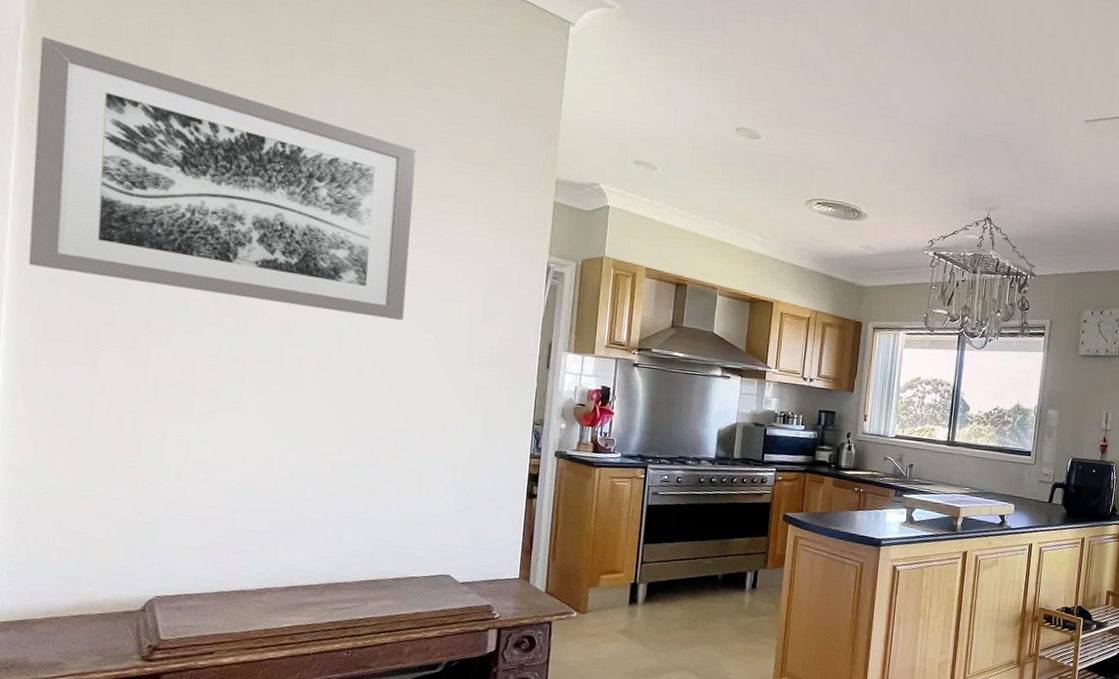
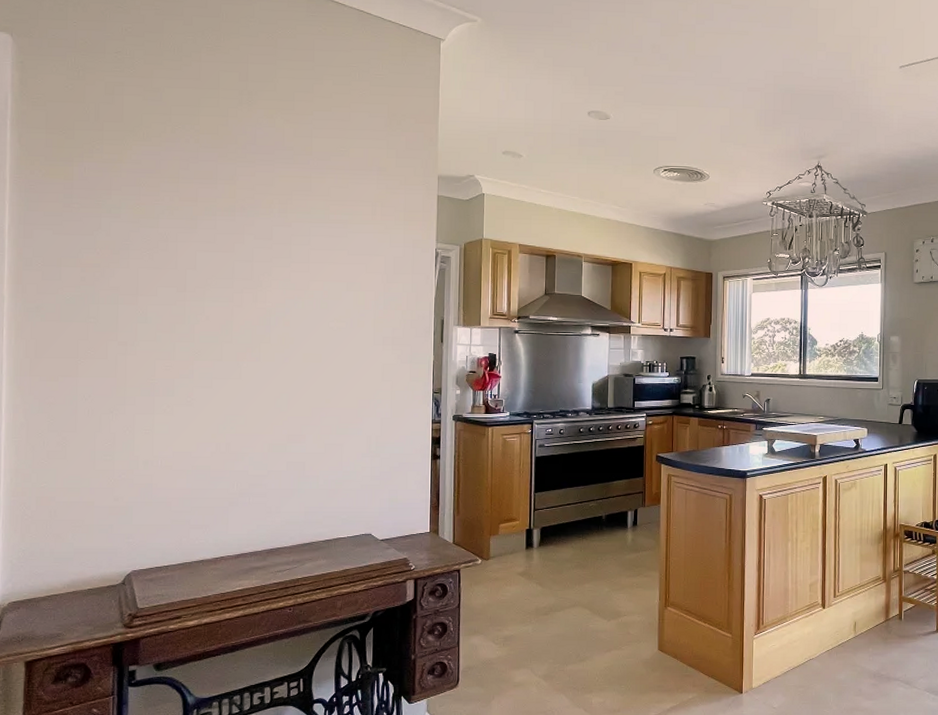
wall art: present [28,36,416,321] -> none [22,107,321,313]

